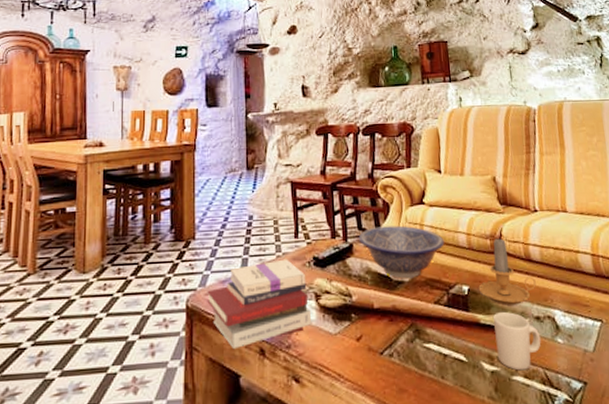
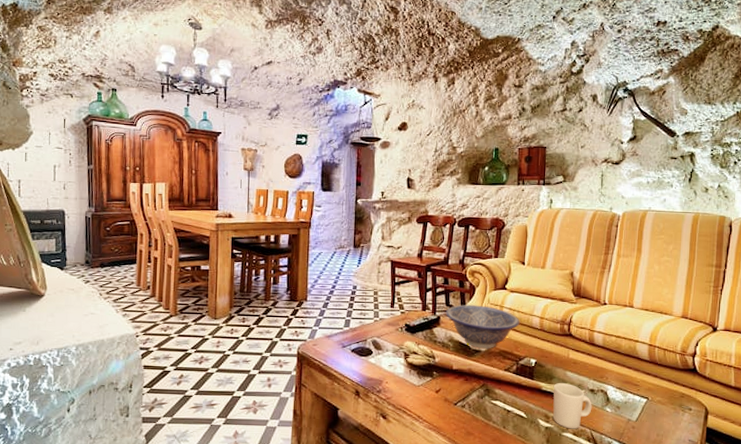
books: present [207,259,312,350] -> none [315,323,400,389]
candle: present [478,237,536,305] -> none [544,323,595,378]

